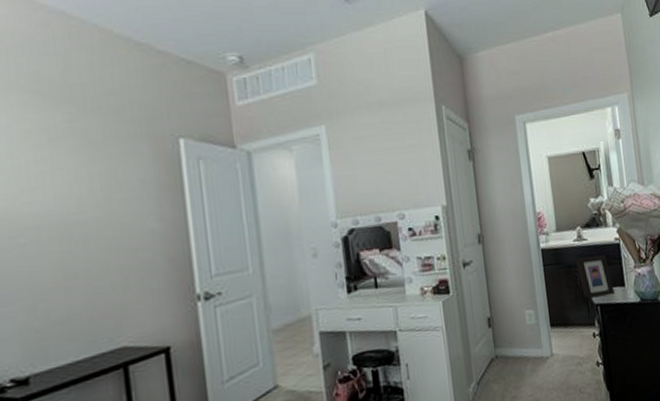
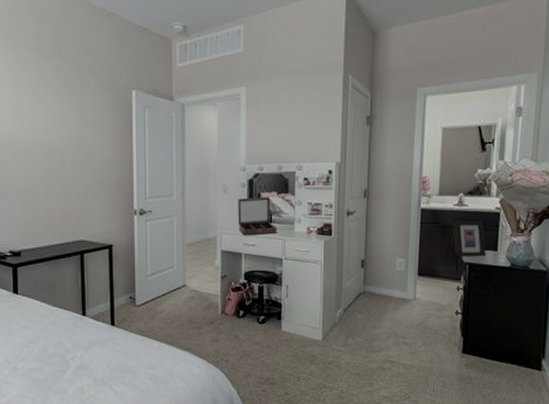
jewelry box: none [332,256,385,309] -> present [238,197,277,236]

